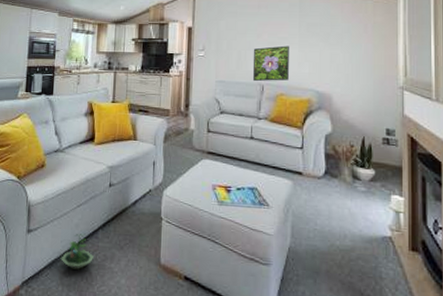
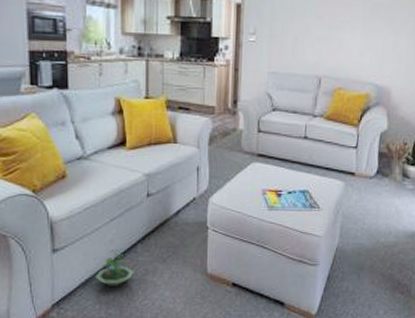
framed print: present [252,45,289,82] -> none [309,30,351,74]

